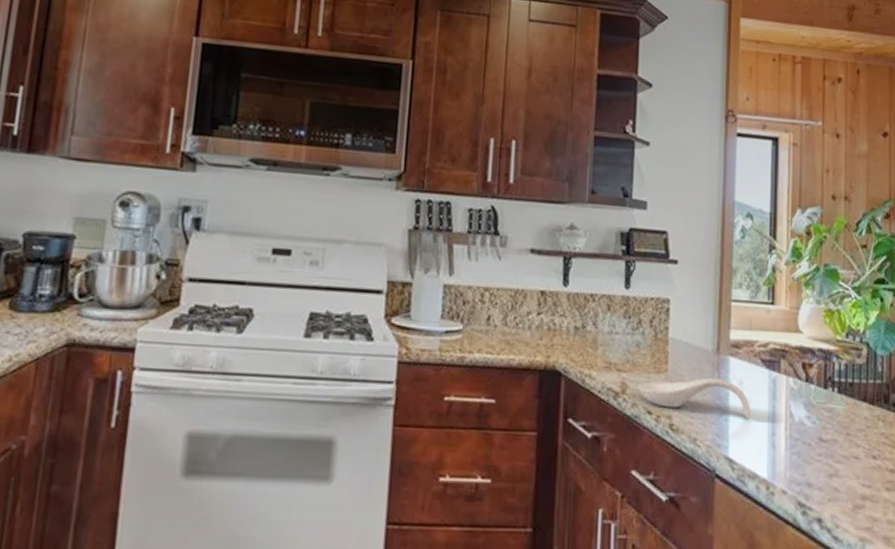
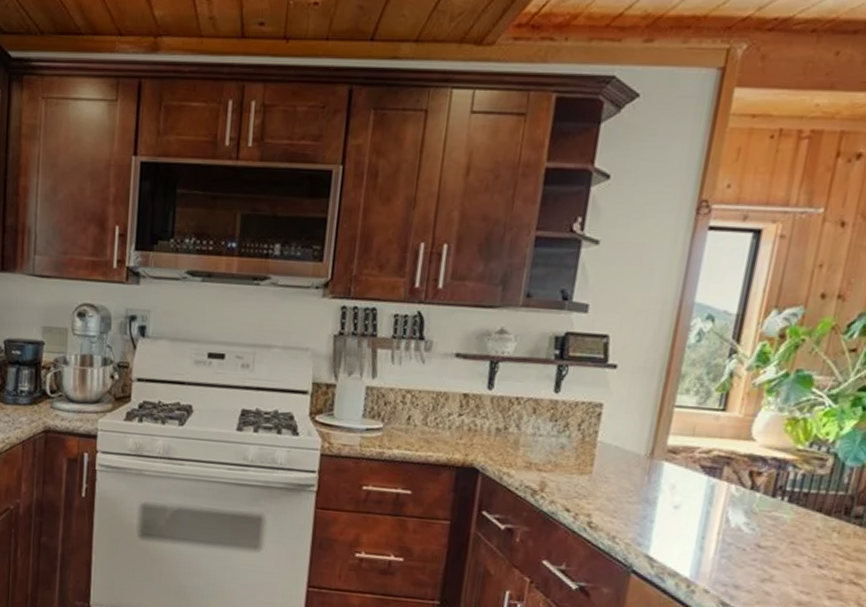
spoon rest: present [636,378,751,419] -> none [556,481,681,522]

